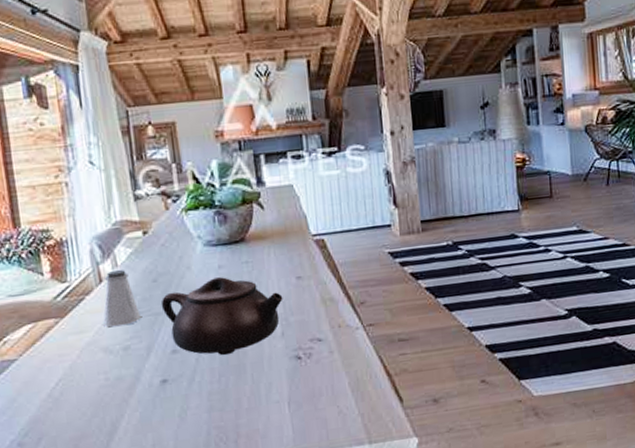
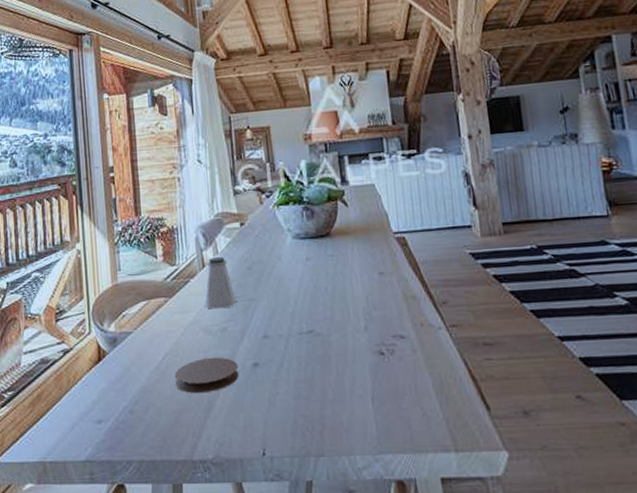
coaster: none [71,377,146,418] -> present [175,357,239,394]
teapot: present [160,277,283,356] -> none [254,269,366,345]

